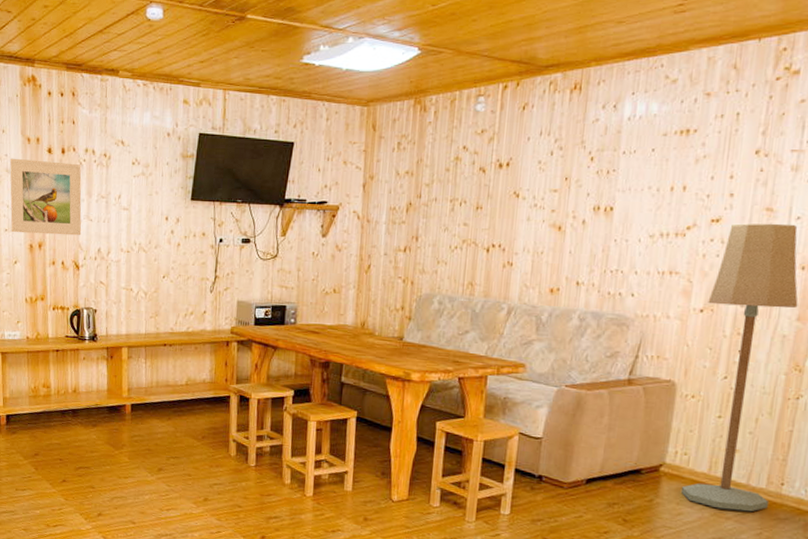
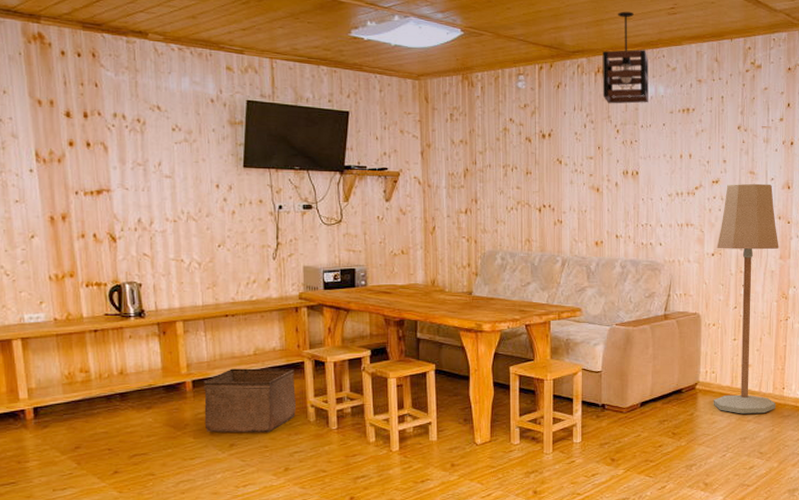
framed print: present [9,158,82,236] -> none [15,122,116,206]
storage bin: none [138,396,220,462] -> present [203,368,296,433]
pendant light: none [577,13,641,127] -> present [602,11,648,104]

